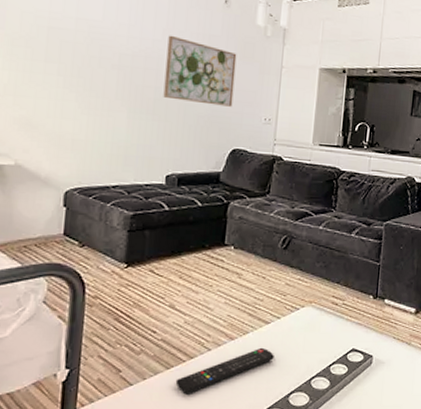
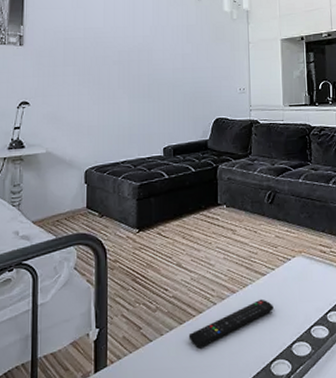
wall art: present [163,35,237,107] -> none [155,30,212,83]

